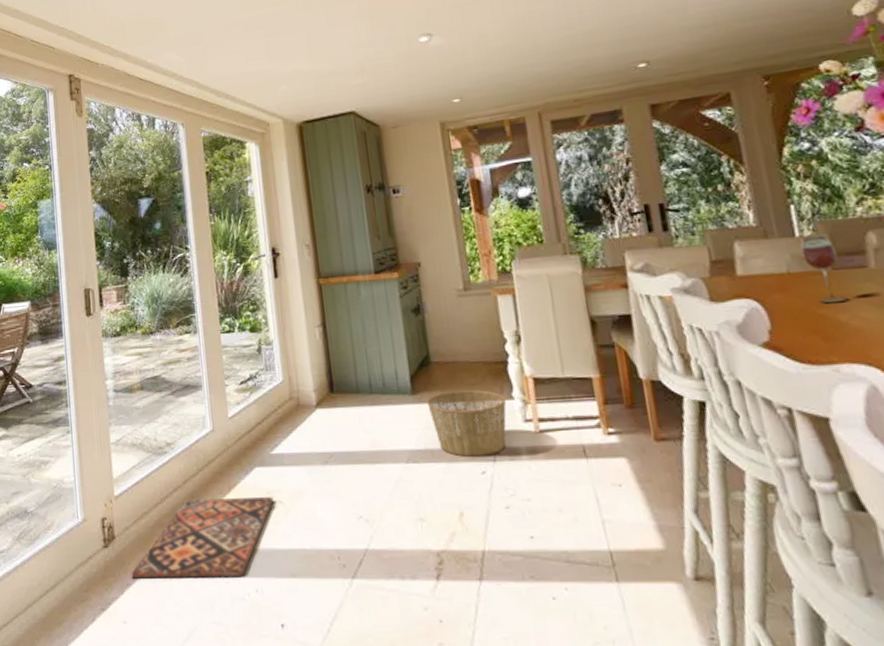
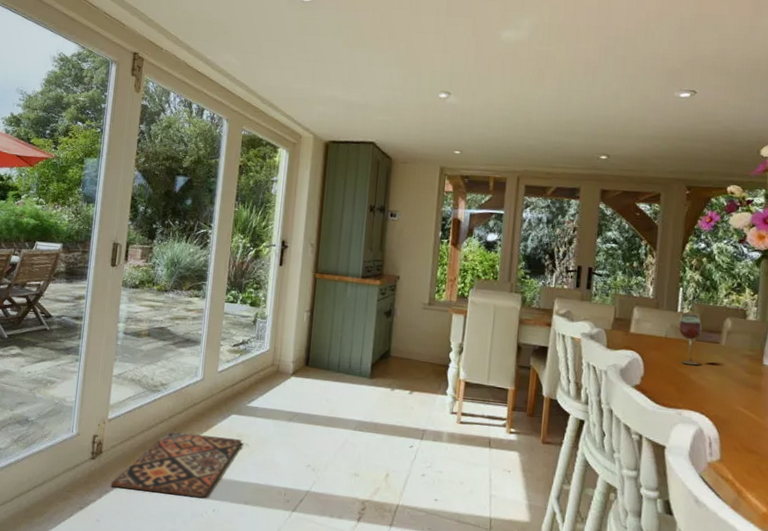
basket: present [427,389,507,457] -> none [380,380,441,435]

